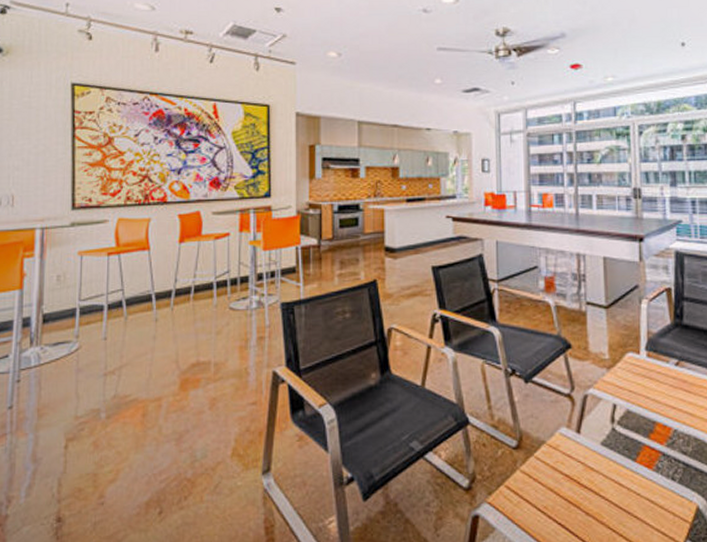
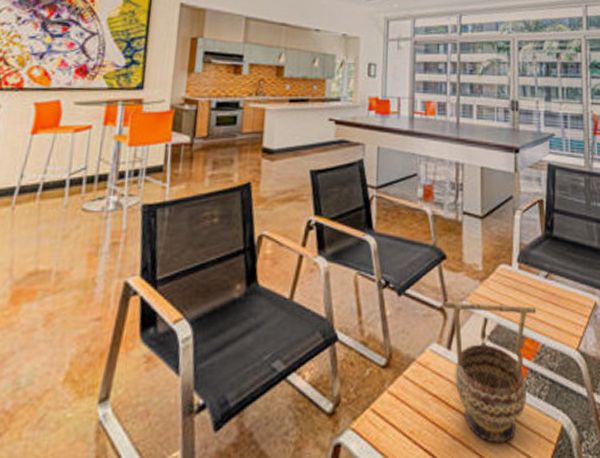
decorative bowl: none [571,388,668,521] -> present [443,301,537,444]

